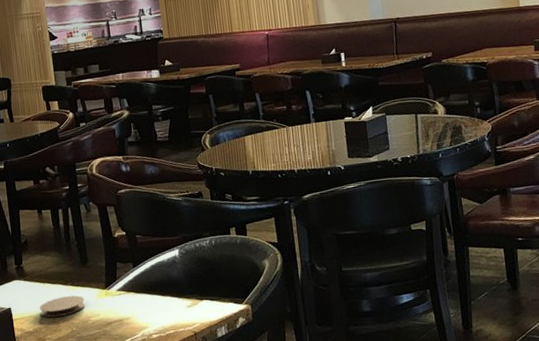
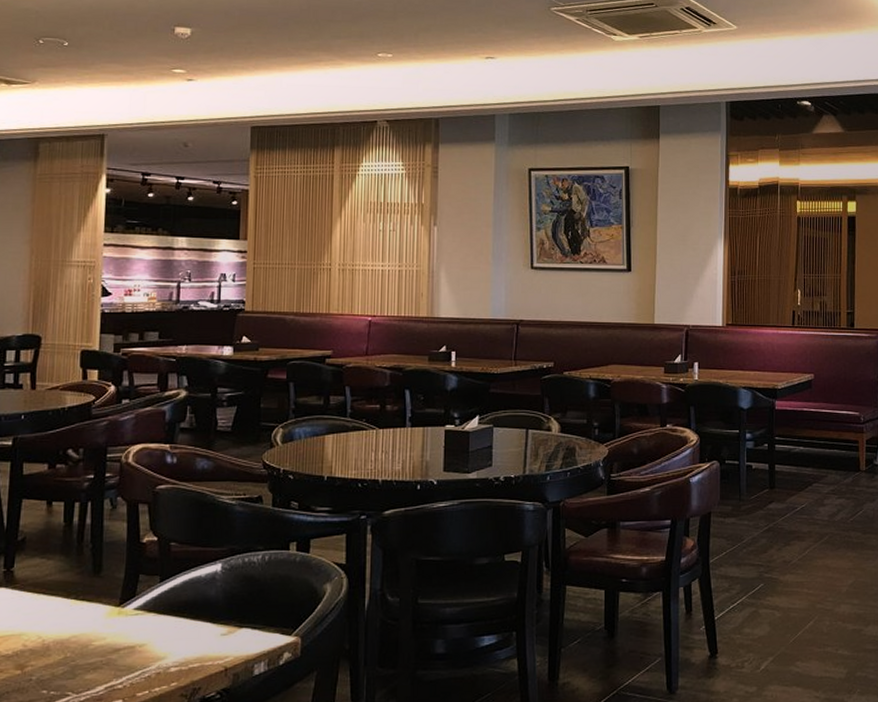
coaster: present [39,295,85,318] -> none [26,612,89,639]

